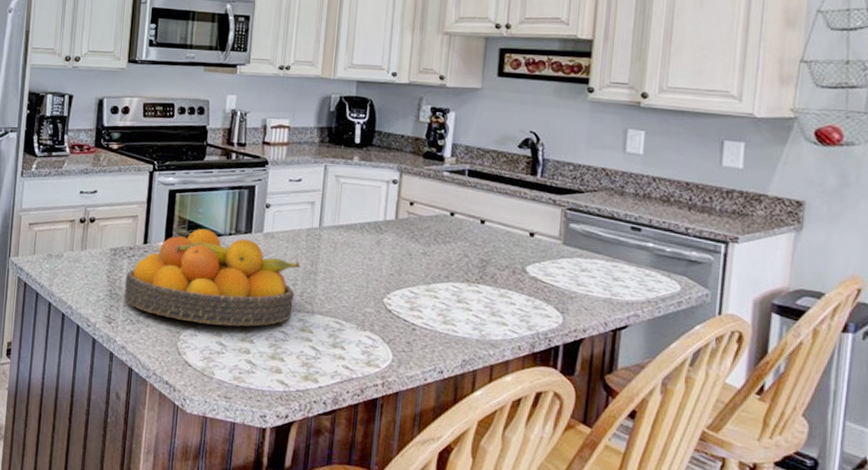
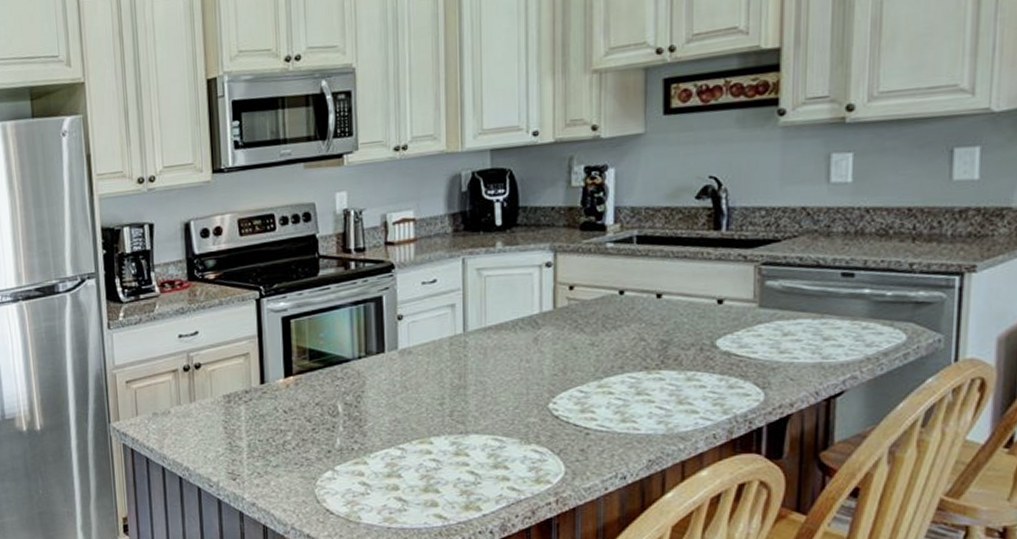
fruit bowl: present [124,228,301,327] -> none [245,355,447,464]

